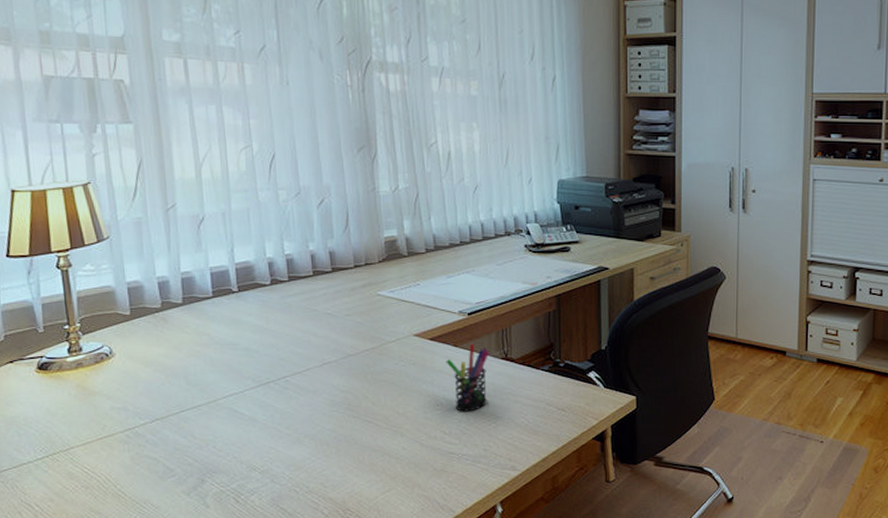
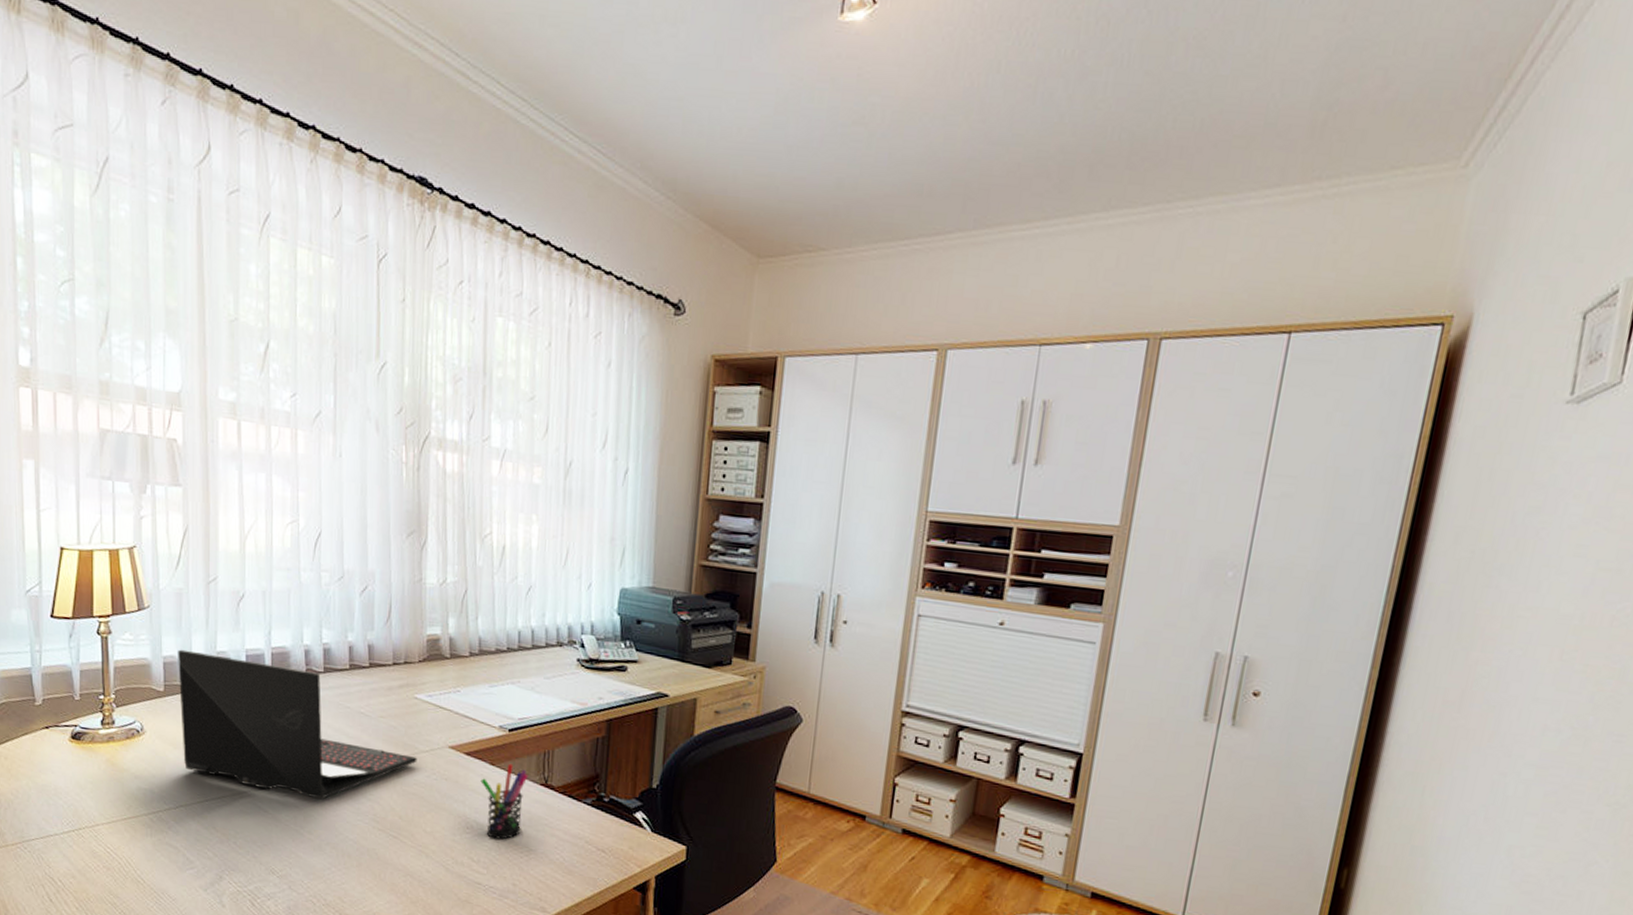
laptop: none [141,274,385,397] -> present [178,649,417,800]

